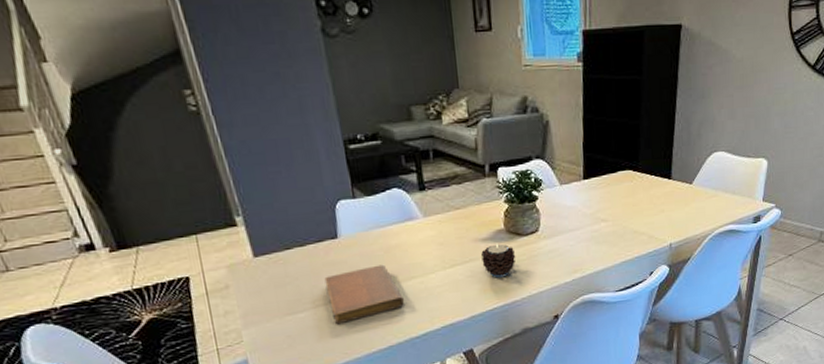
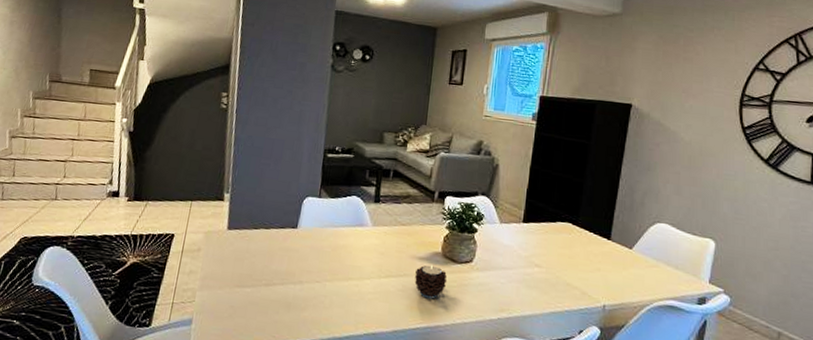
notebook: present [324,264,405,325] -> none [272,259,338,307]

